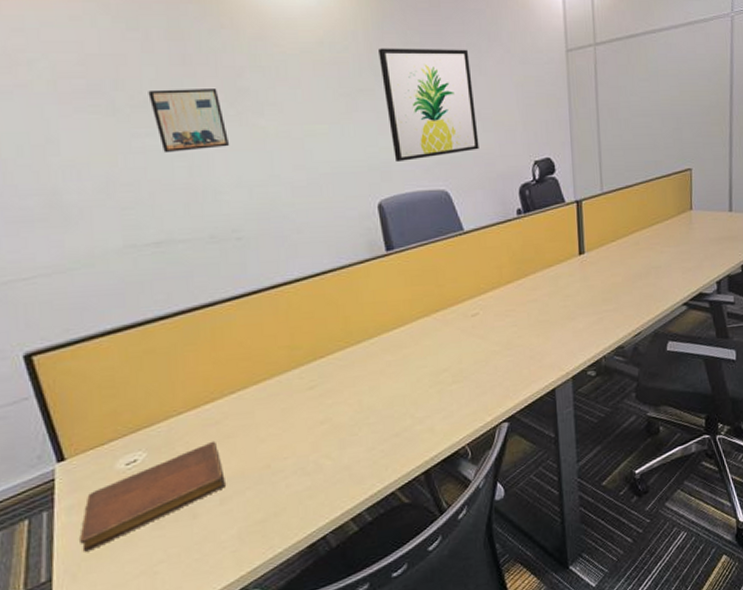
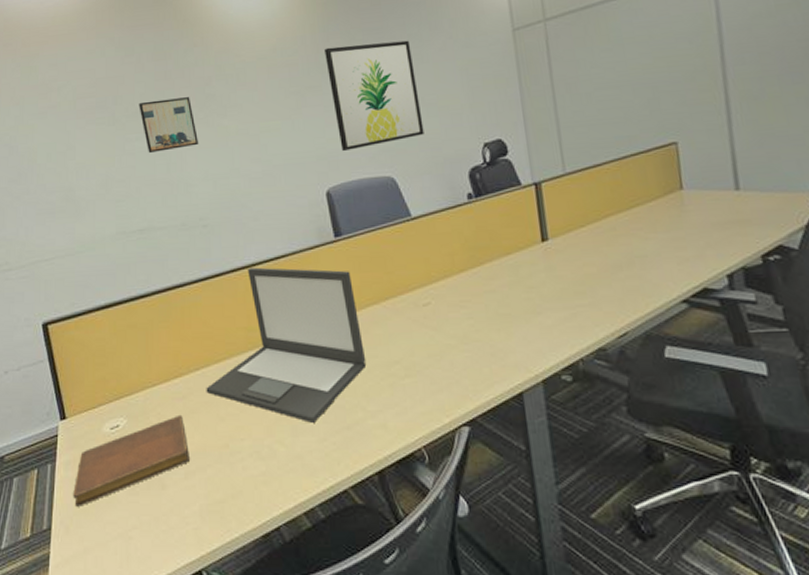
laptop: none [243,283,416,434] -> present [206,267,366,423]

